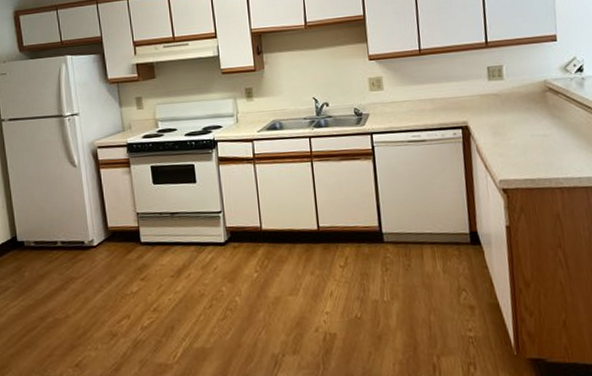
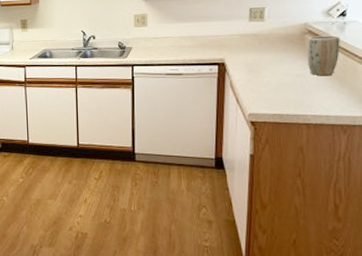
plant pot: none [549,92,583,136] -> present [307,35,340,76]

